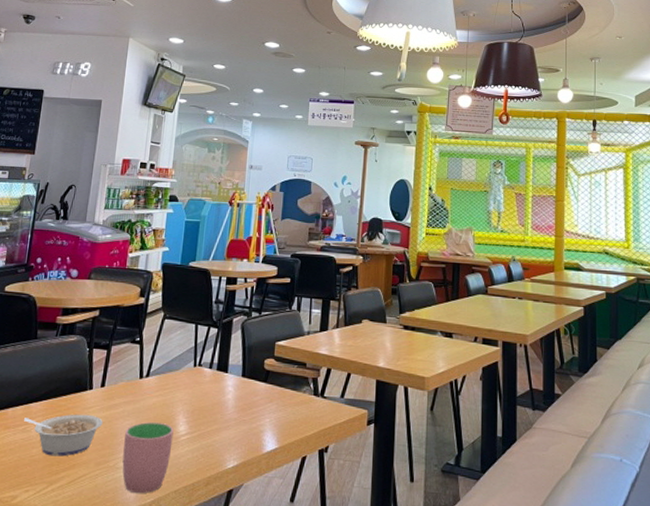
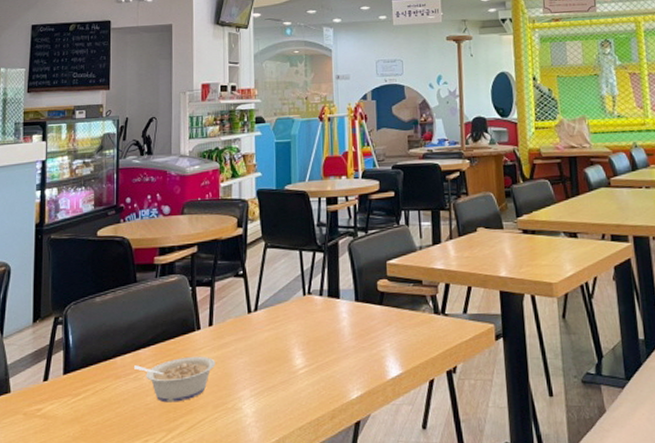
cup: present [122,421,174,494] -> none [240,357,291,434]

